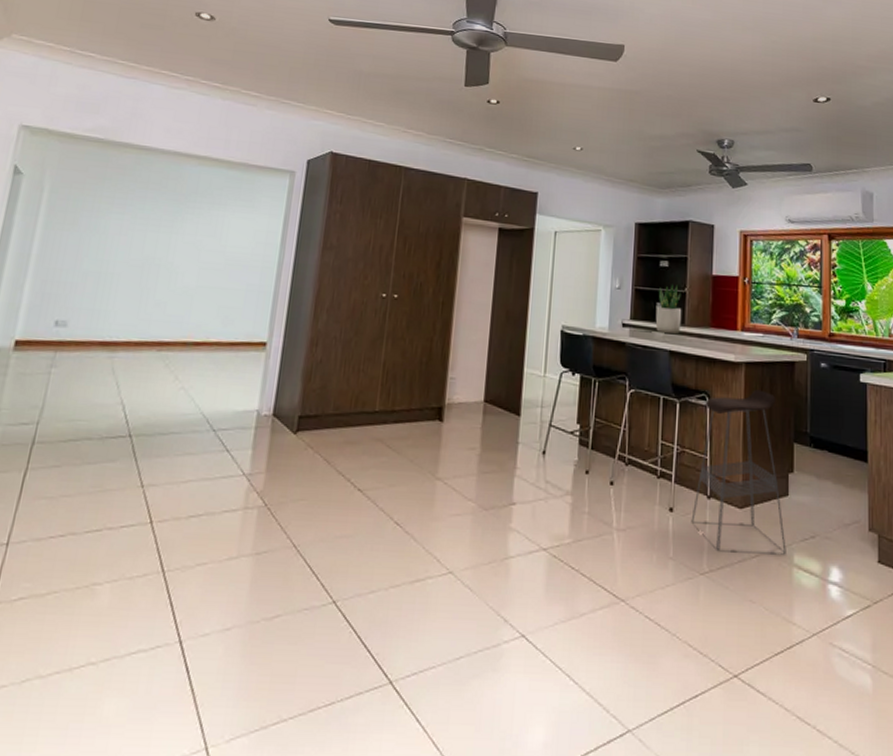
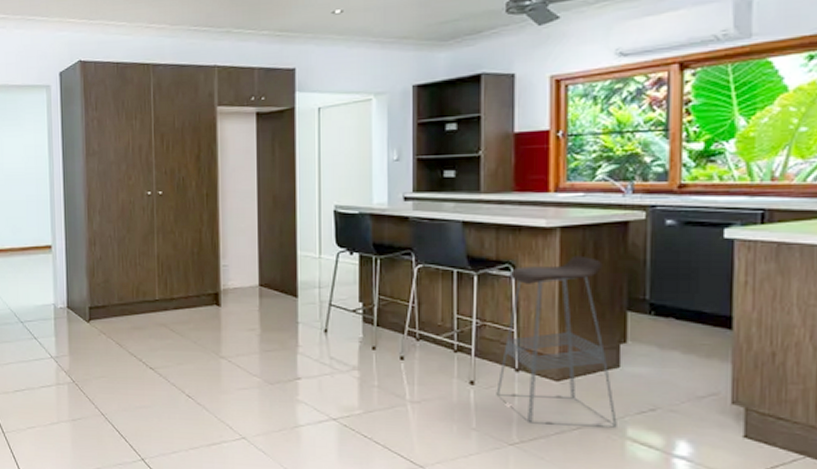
planter: present [655,284,682,334] -> none [443,148,476,202]

